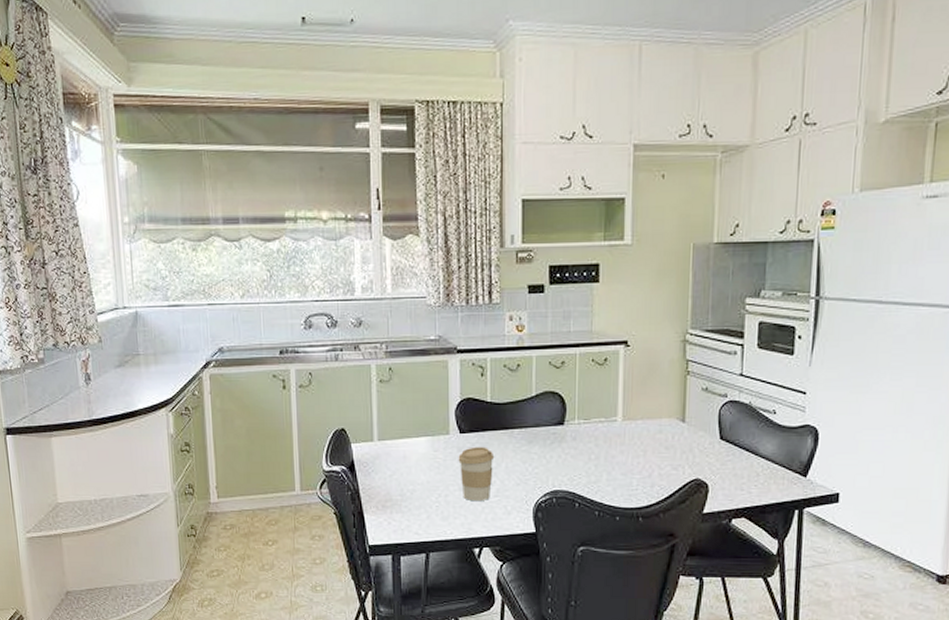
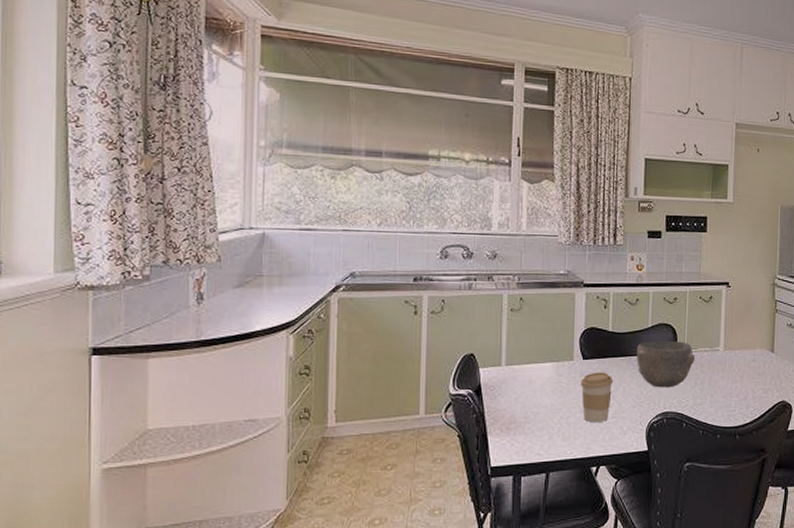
bowl: none [520,412,588,464] -> present [637,341,695,388]

